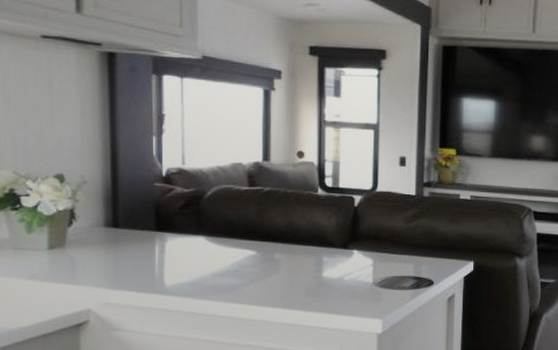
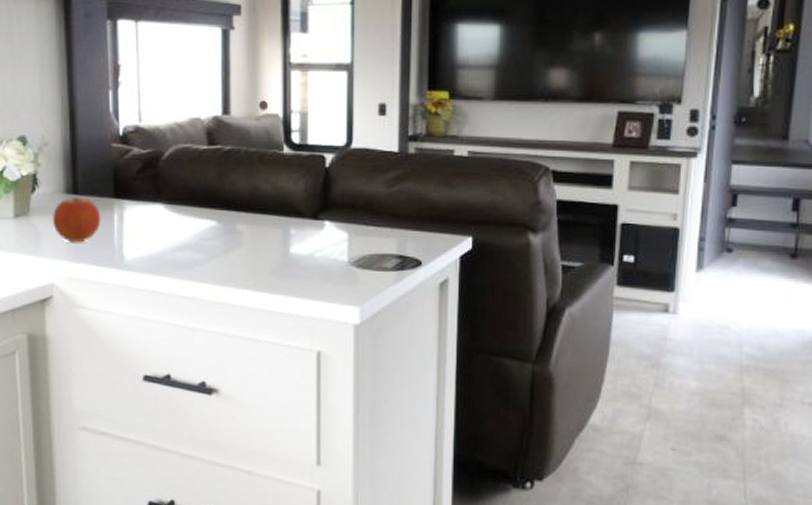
fruit: none [90,230,142,271] -> present [52,197,101,242]

